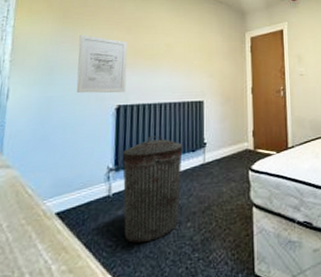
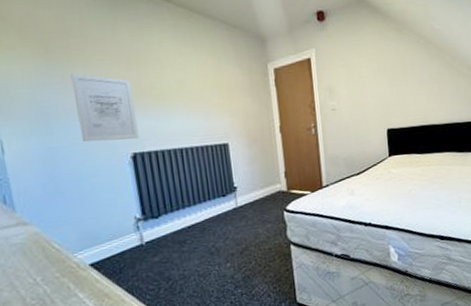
trash can: present [122,135,183,244] -> none [148,182,218,285]

